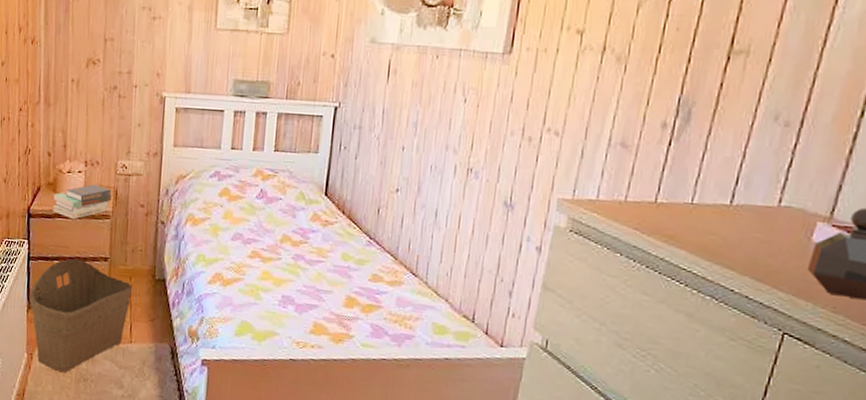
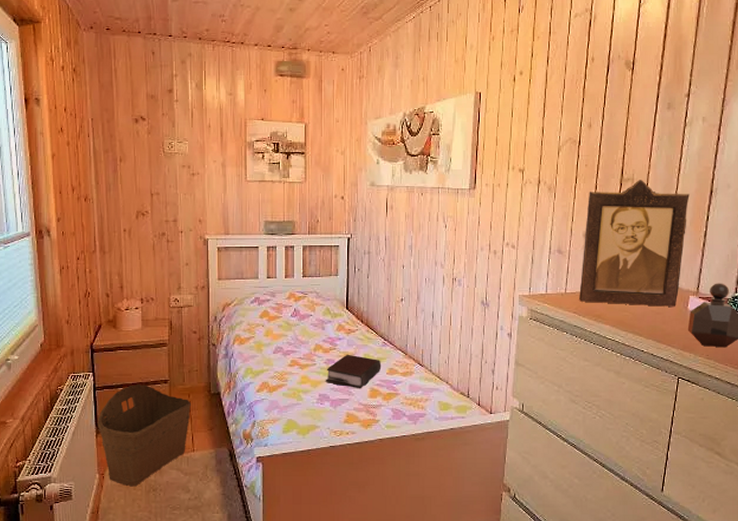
books: present [53,184,112,220] -> none [114,317,167,350]
bible: none [291,250,363,296] -> present [325,354,382,389]
photo frame: none [645,53,837,235] -> present [579,180,690,306]

